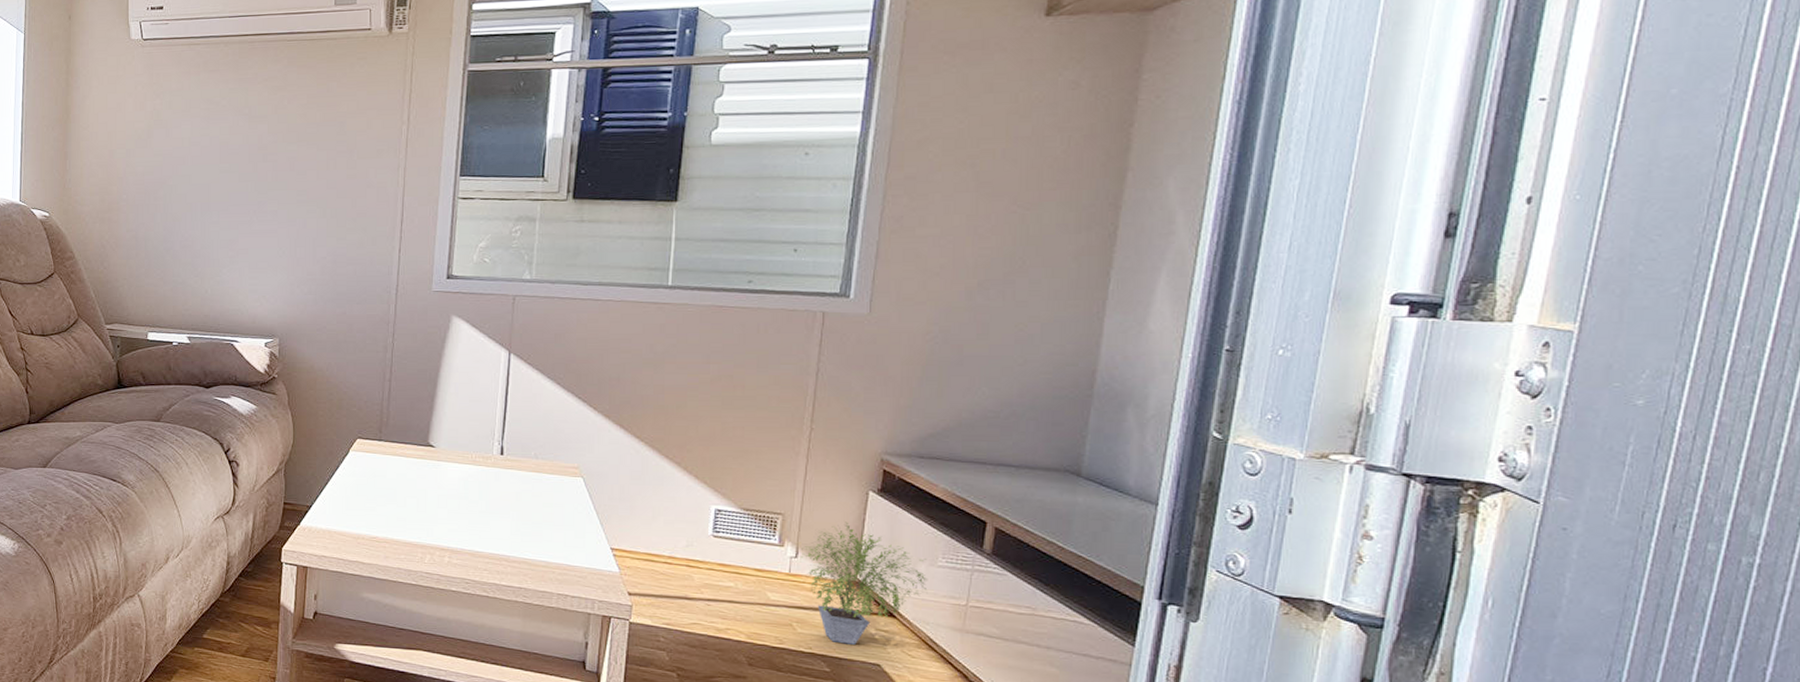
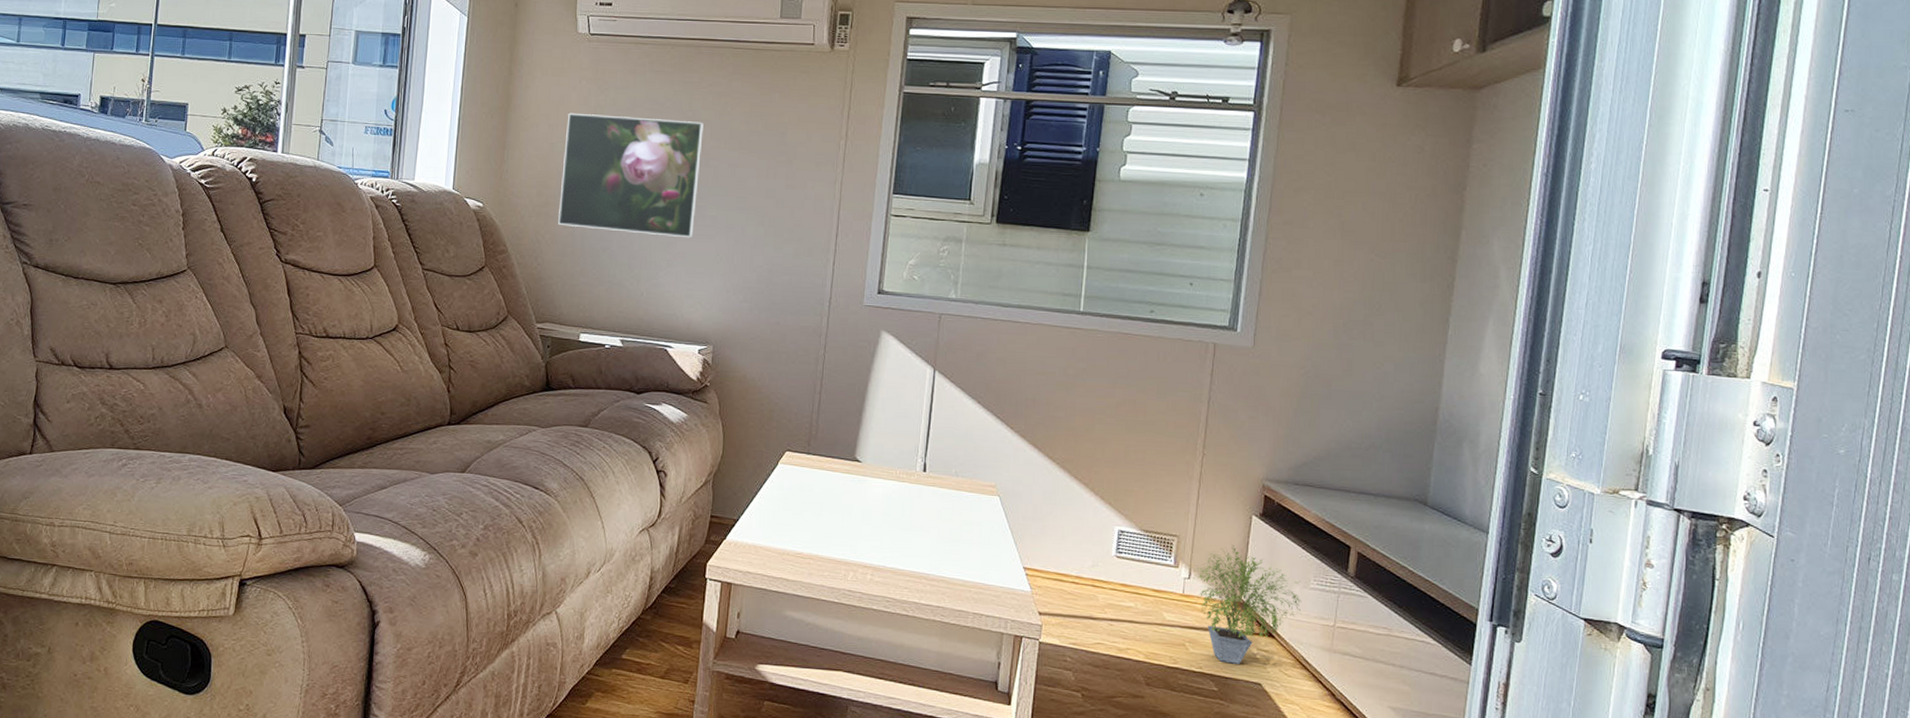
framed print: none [121,118,260,234] -> present [558,112,704,238]

